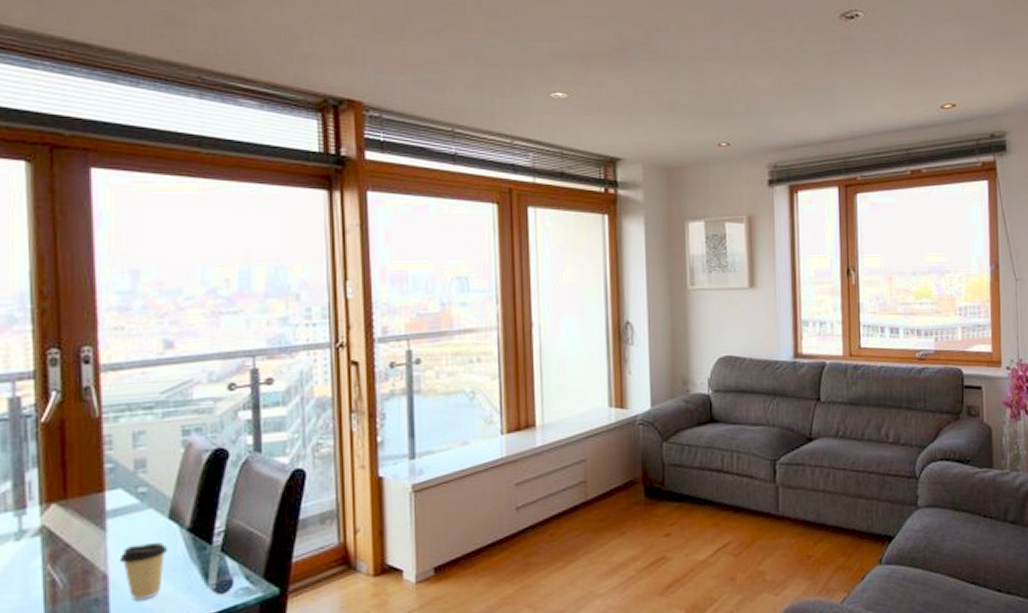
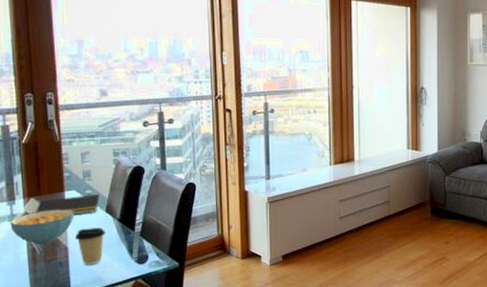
cereal bowl: none [17,518,119,574] -> present [10,209,74,244]
notepad: none [57,492,159,526] -> present [35,193,99,215]

